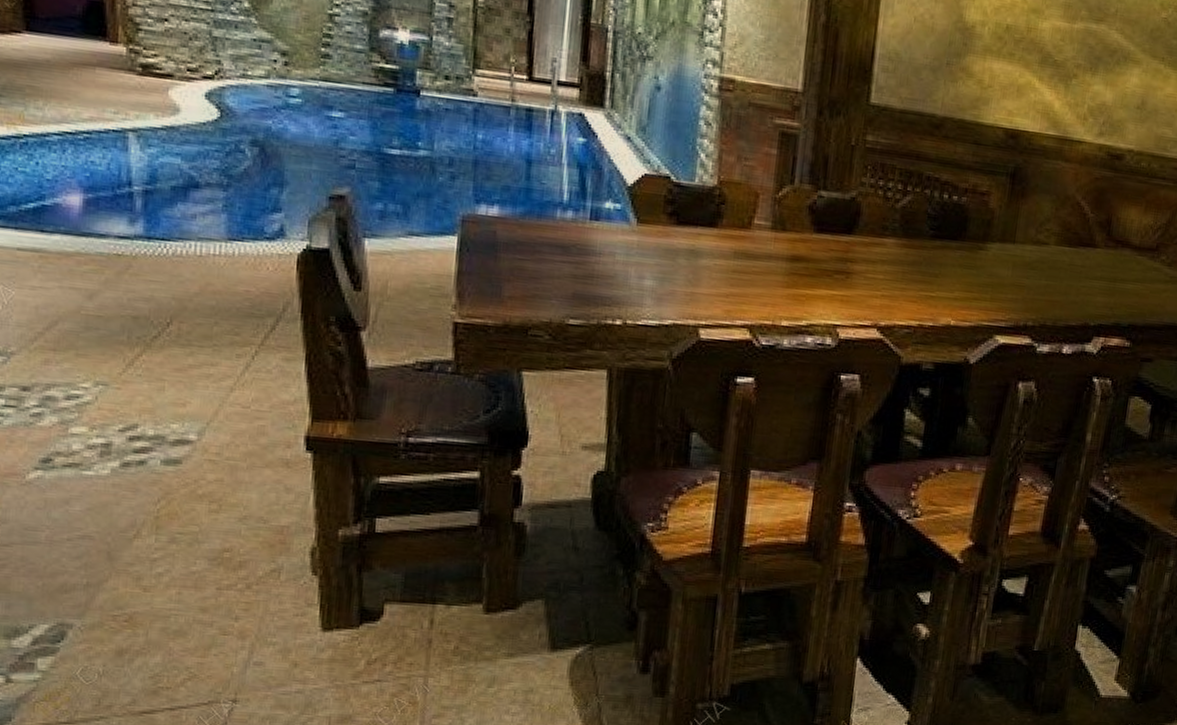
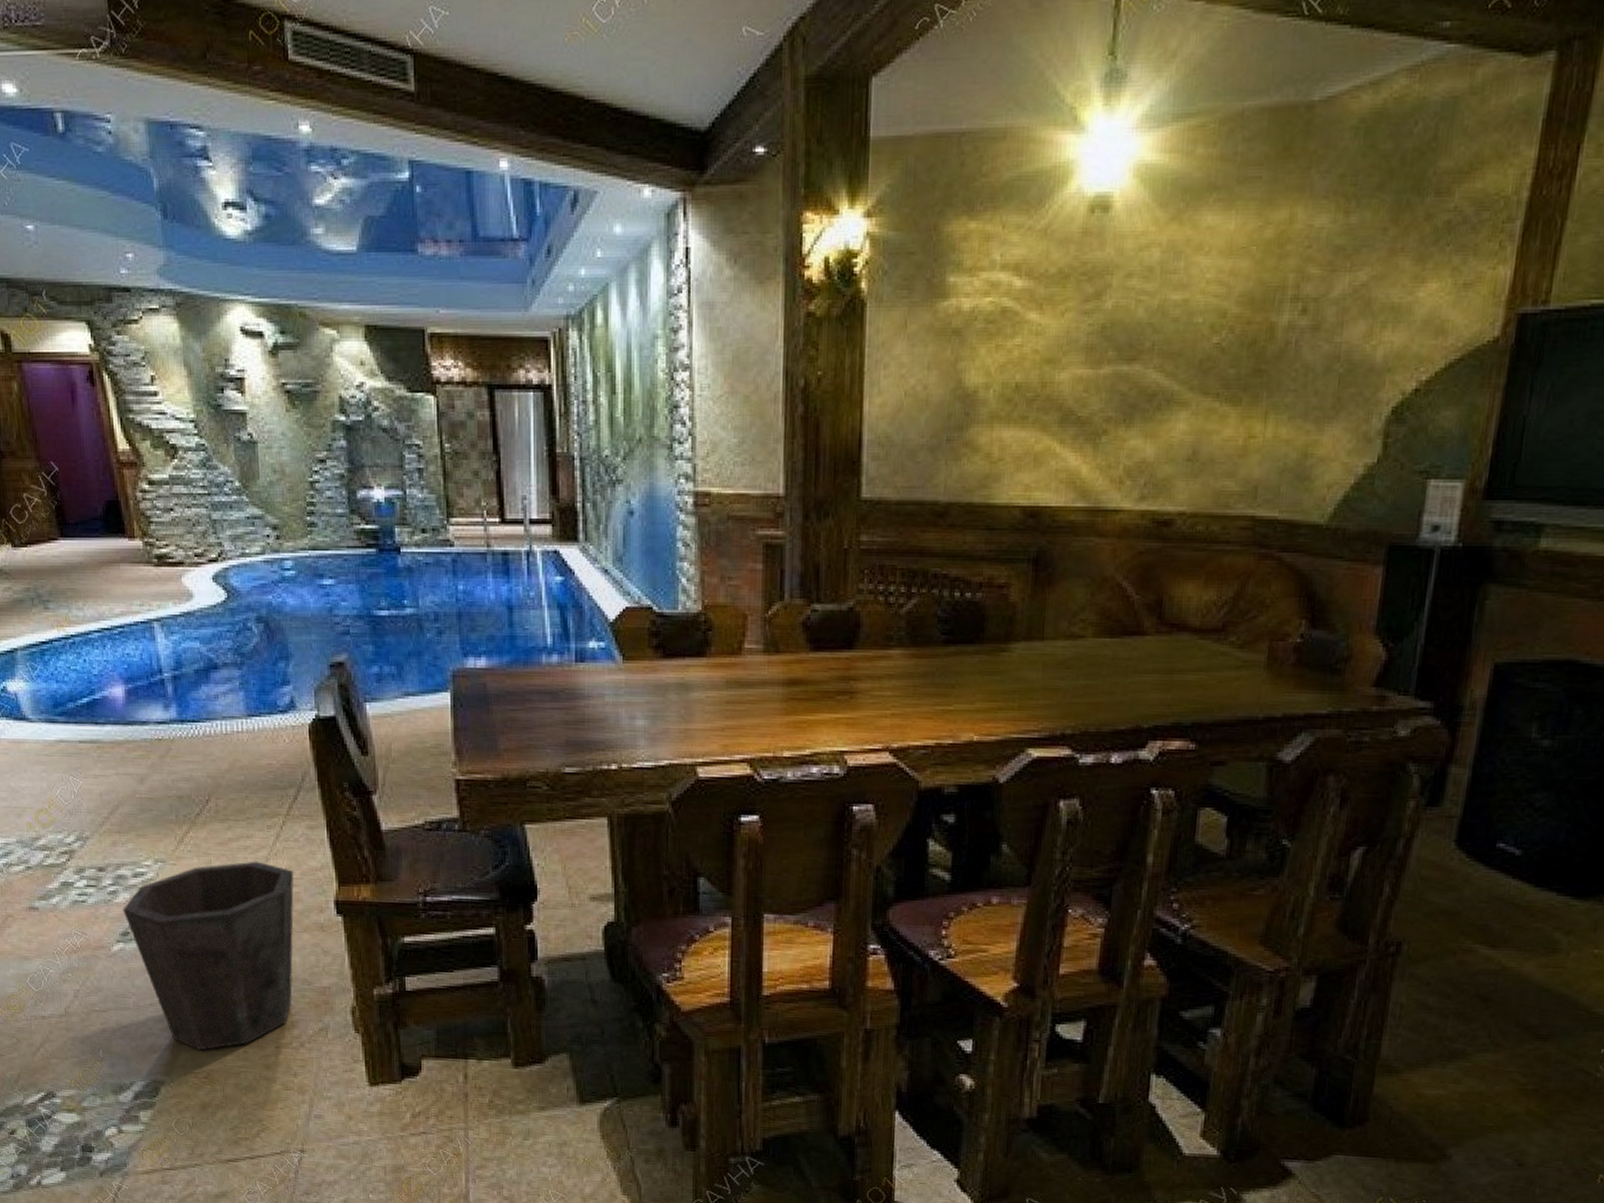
waste bin: none [46,390,261,591] -> present [122,861,294,1051]

